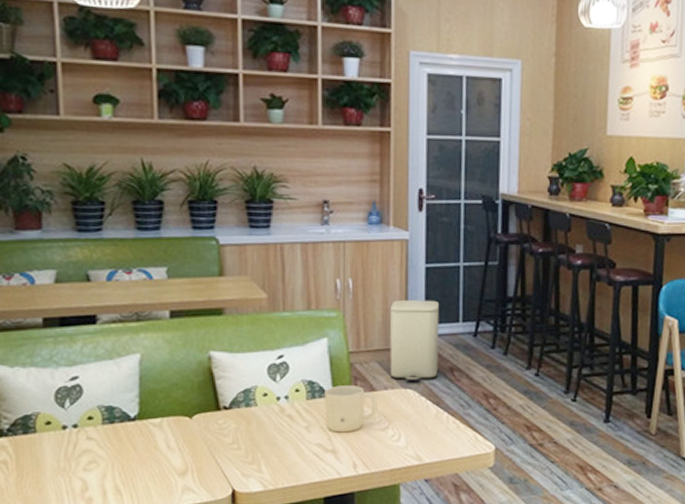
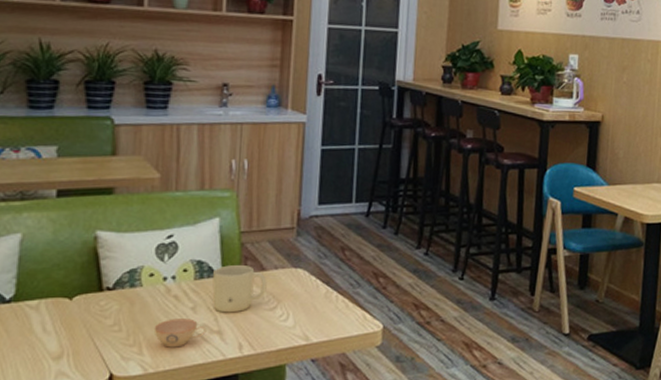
teacup: none [271,438,321,466] -> present [154,319,207,348]
pedal bin: present [390,299,440,380] -> none [281,180,334,260]

